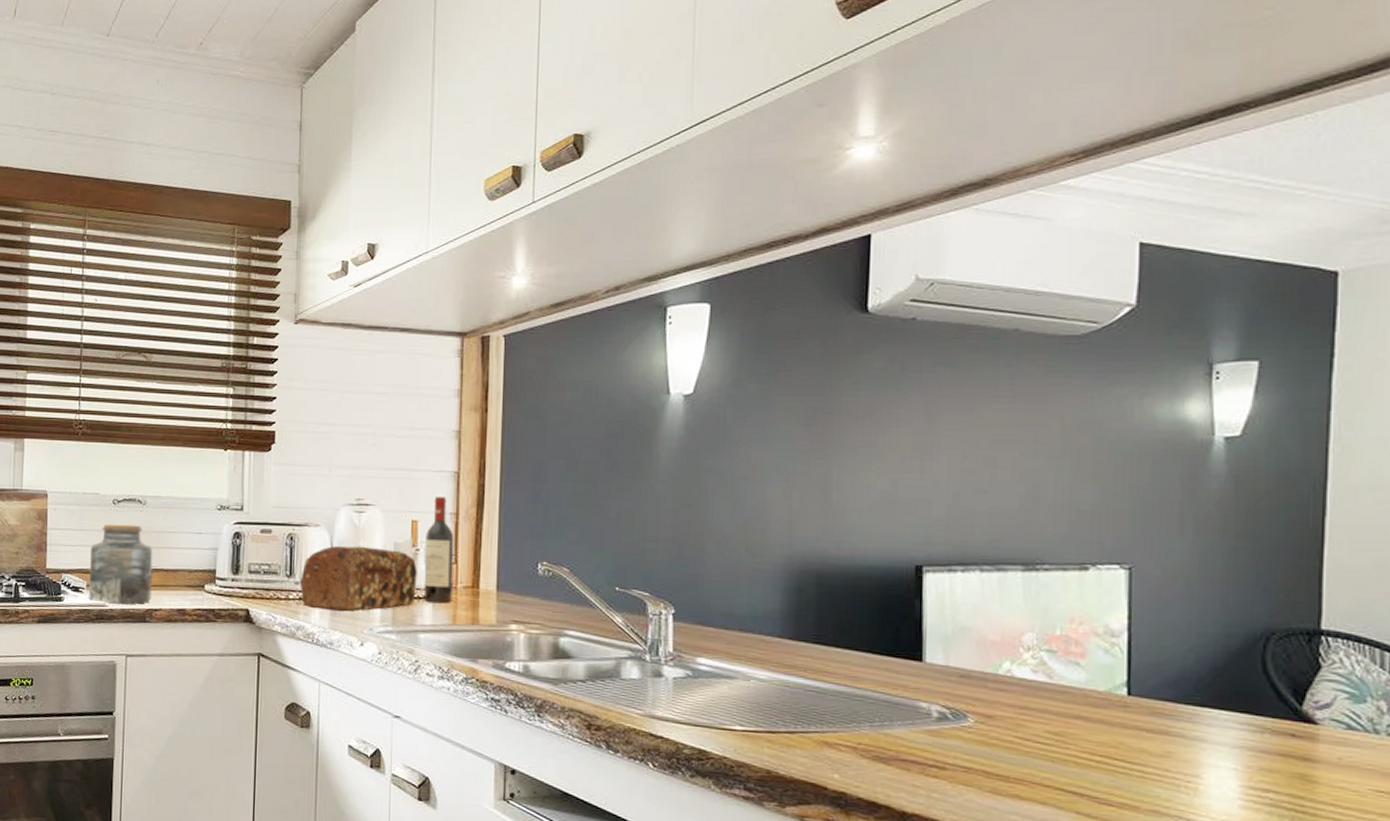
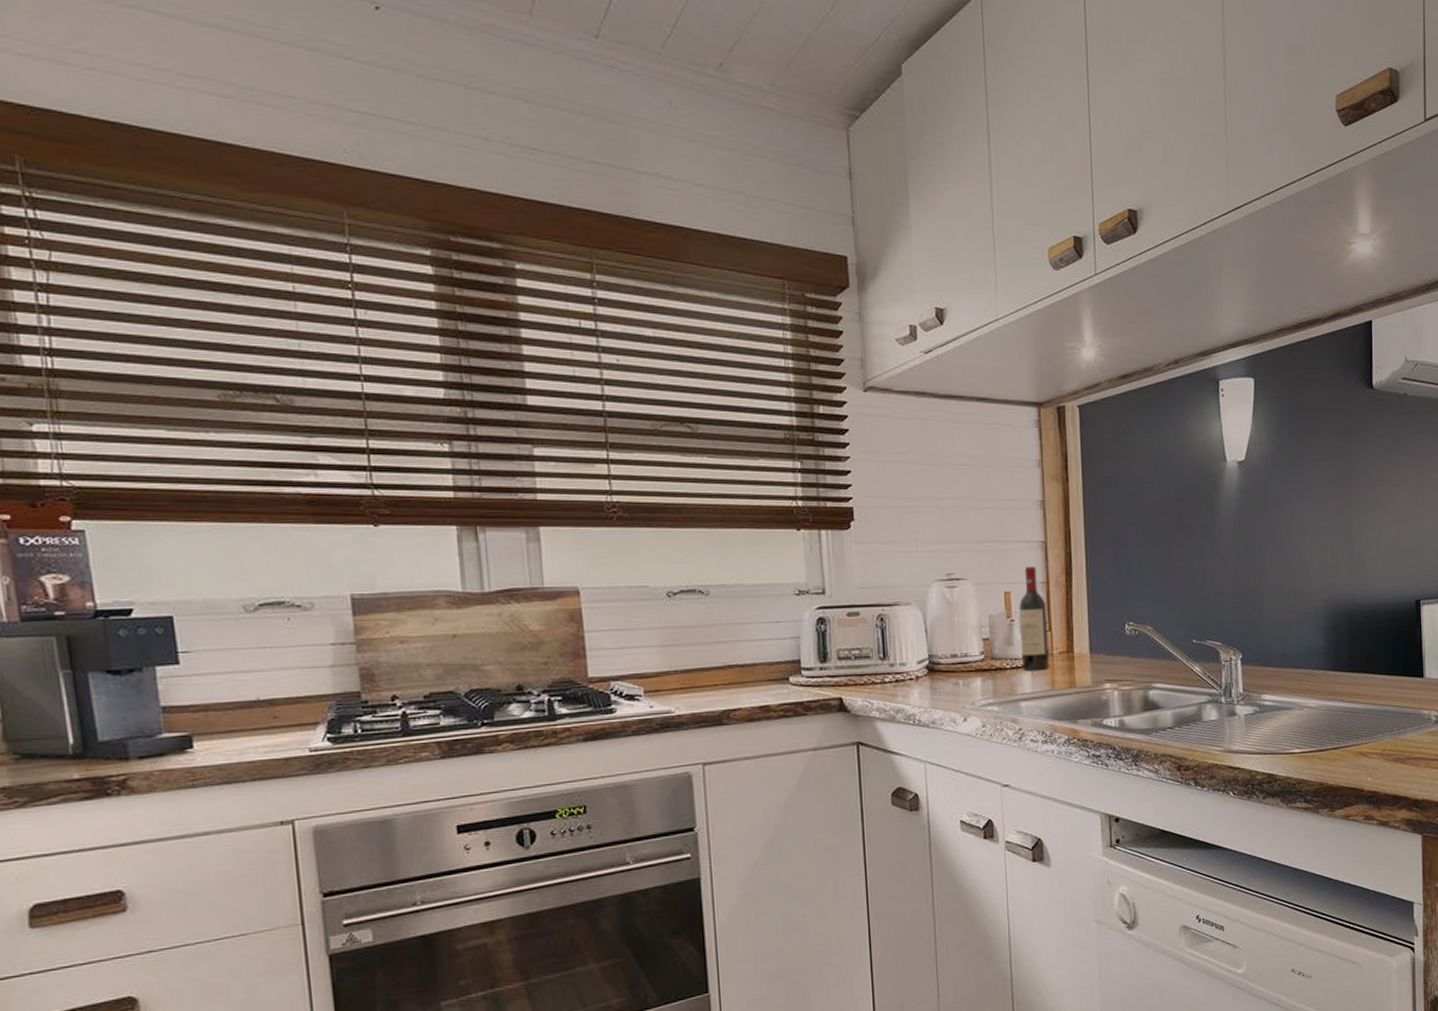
jar: present [88,524,153,605] -> none [643,618,727,710]
bread loaf: present [299,546,417,612] -> none [894,621,1014,690]

